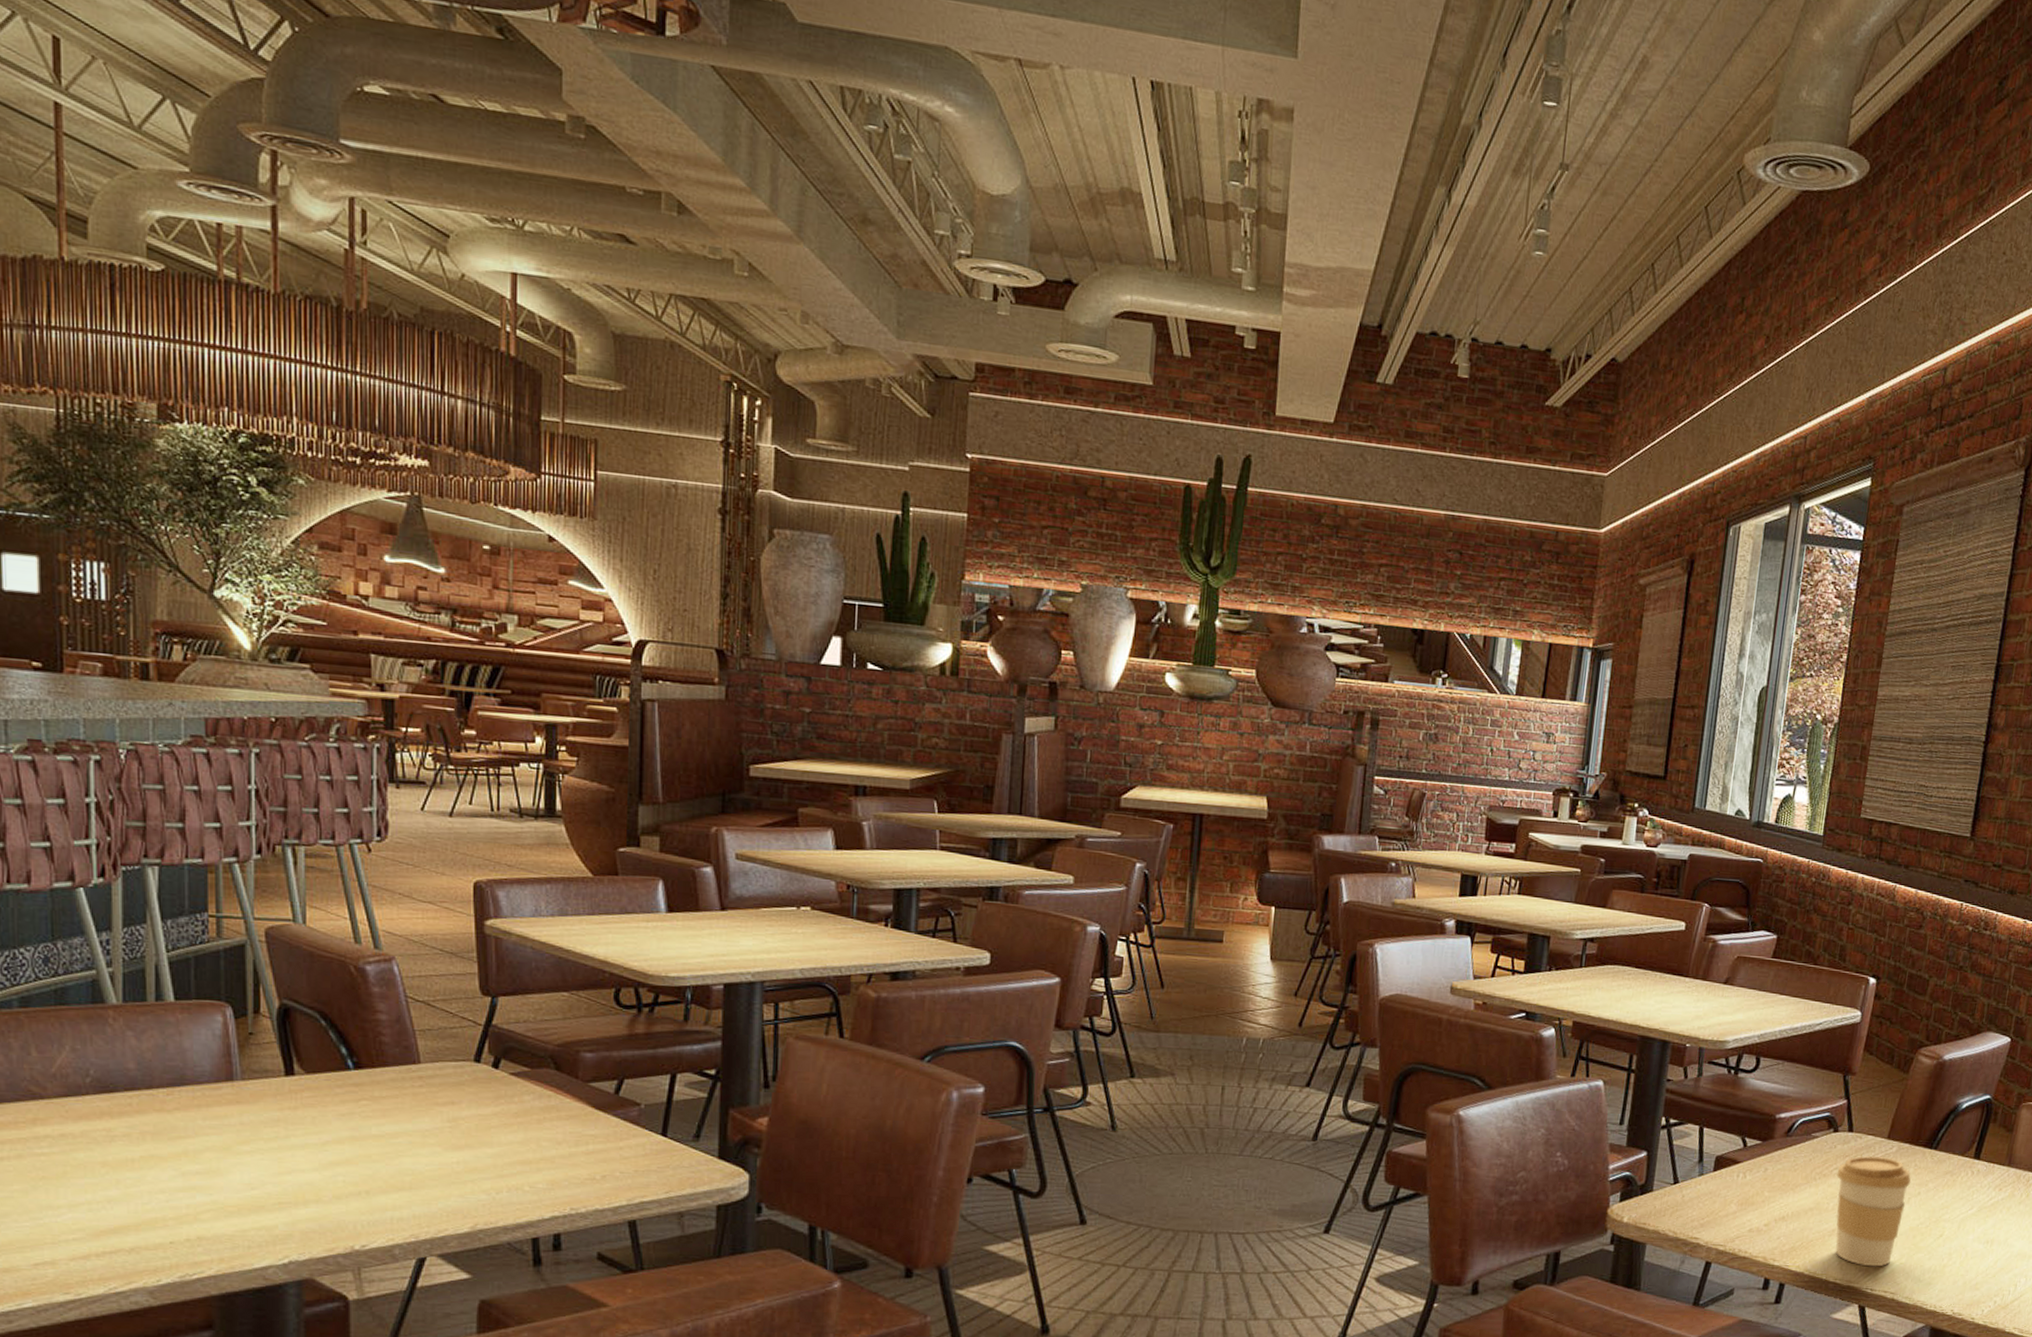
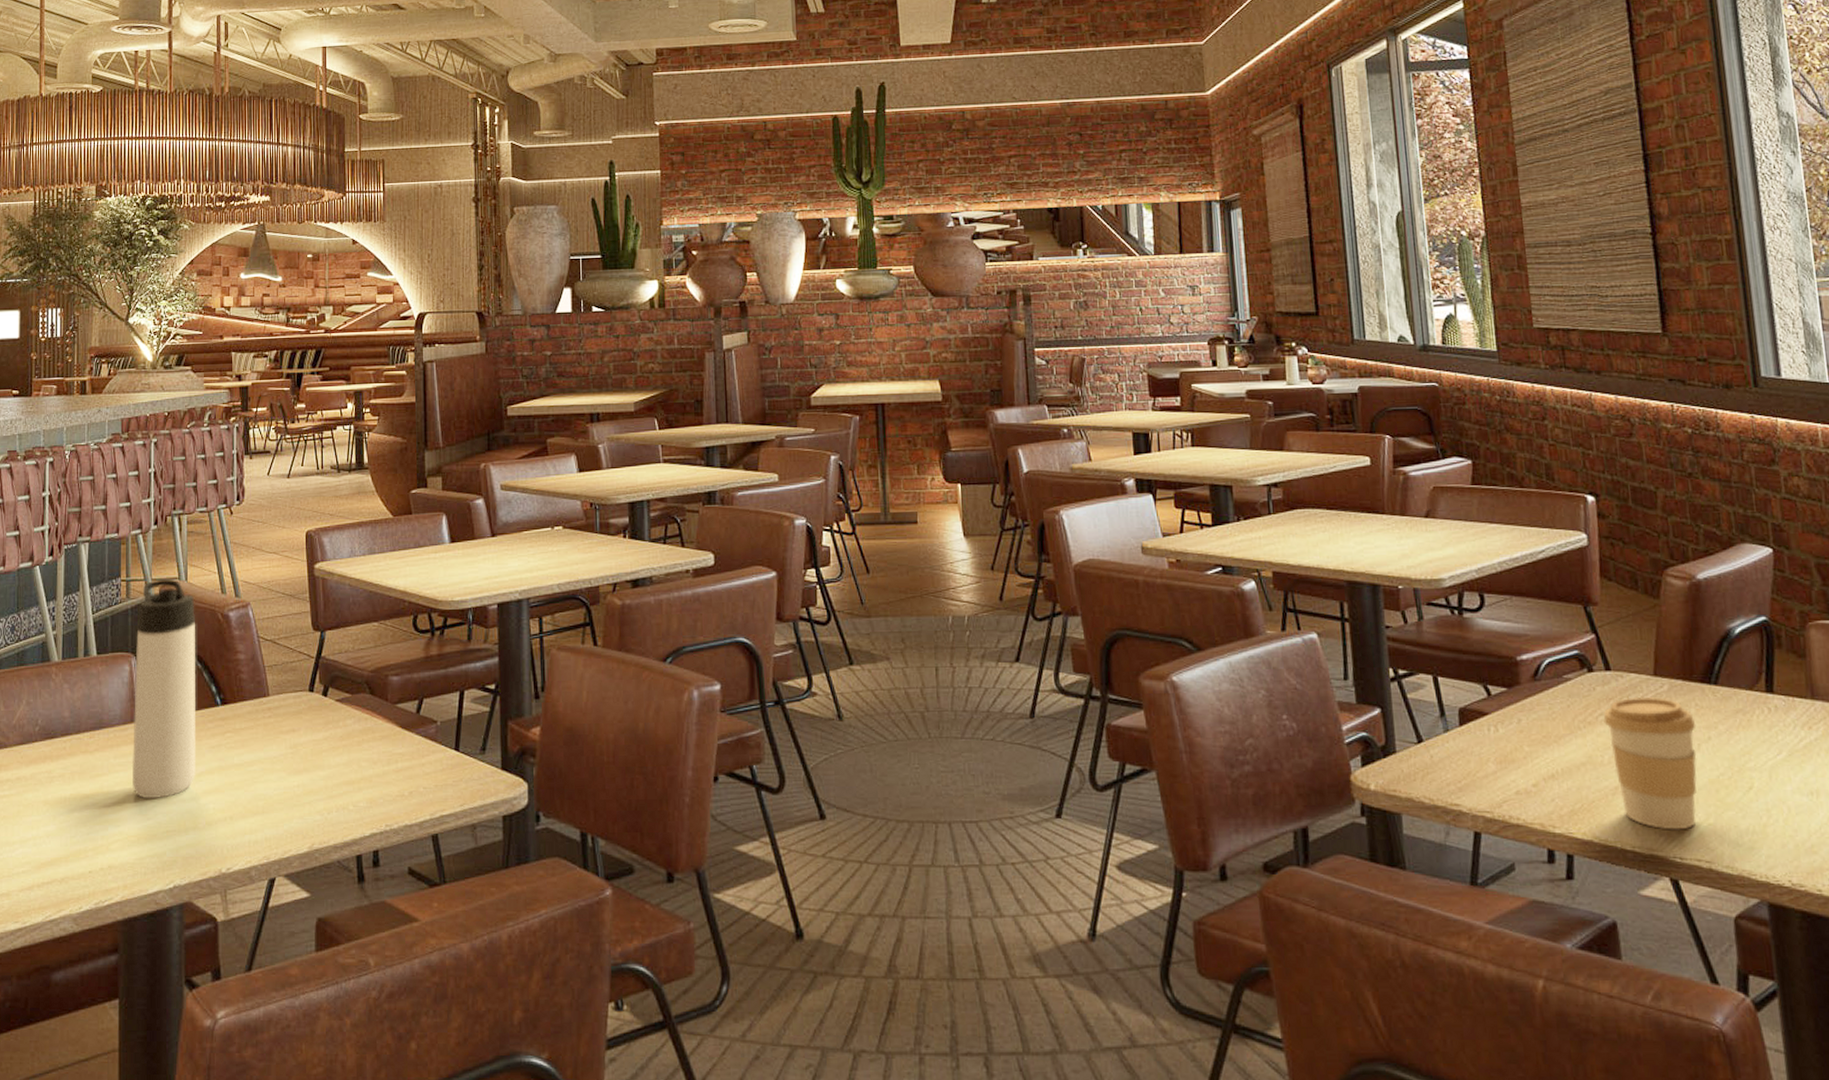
thermos bottle: none [228,918,318,1167] -> present [131,578,195,798]

